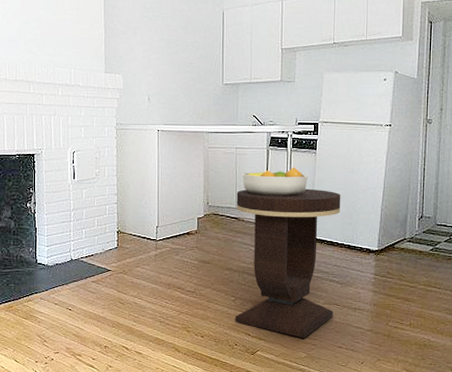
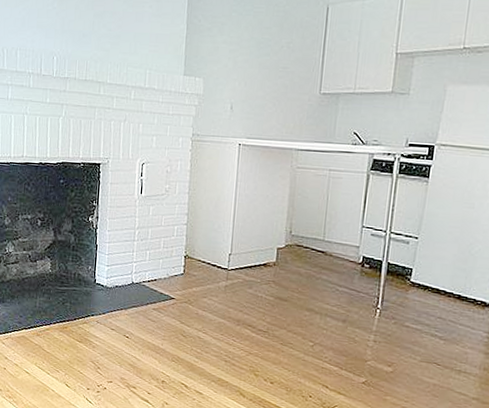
side table: present [235,188,341,339] -> none [311,219,455,400]
fruit bowl: present [242,167,308,197] -> none [334,197,415,232]

